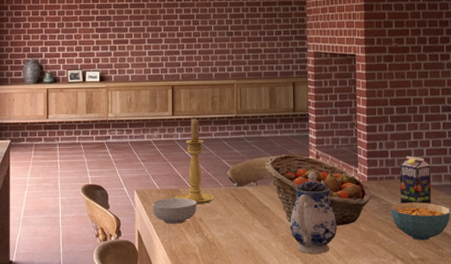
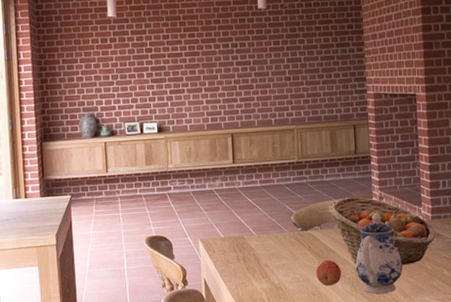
cereal bowl: present [152,197,197,224] -> none [217,244,262,271]
candle holder: present [175,117,215,204] -> none [240,164,280,250]
apple: none [250,216,275,243] -> present [316,259,341,286]

